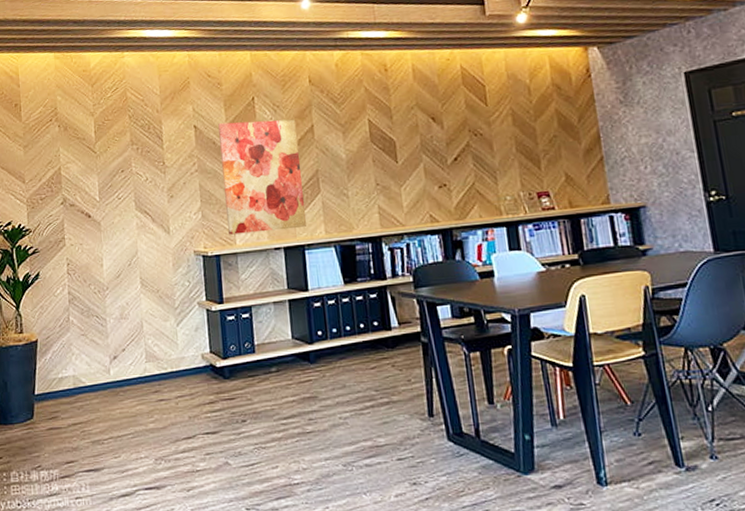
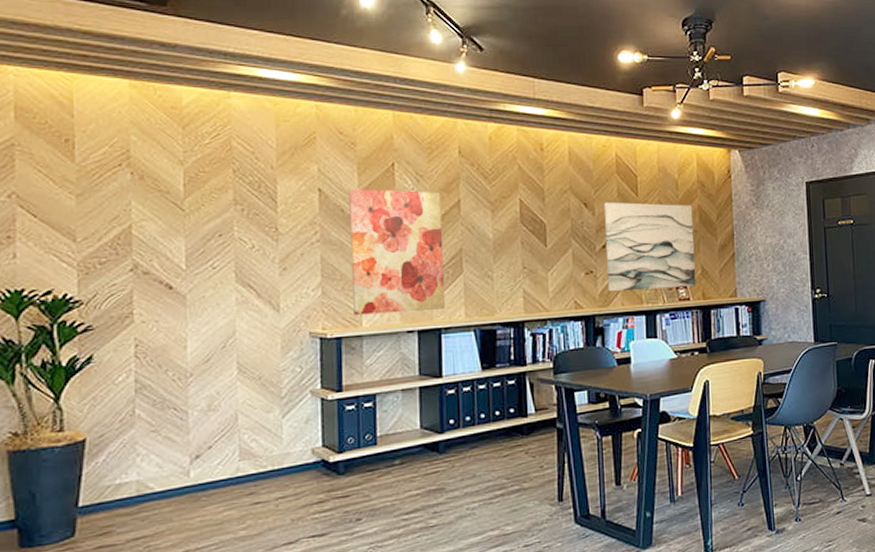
wall art: none [452,109,561,203] -> present [603,202,696,291]

